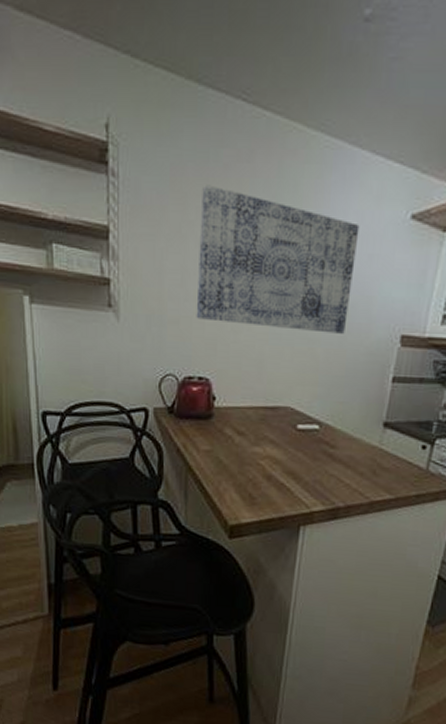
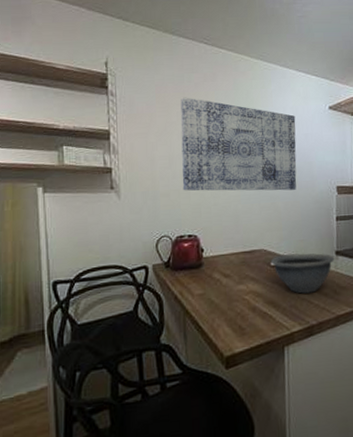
bowl: none [296,416,381,469] -> present [270,253,335,294]

